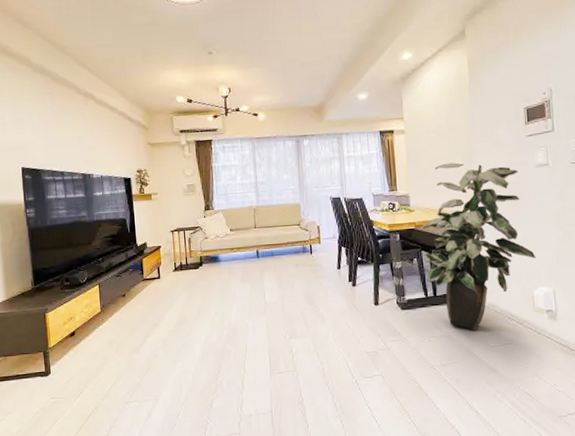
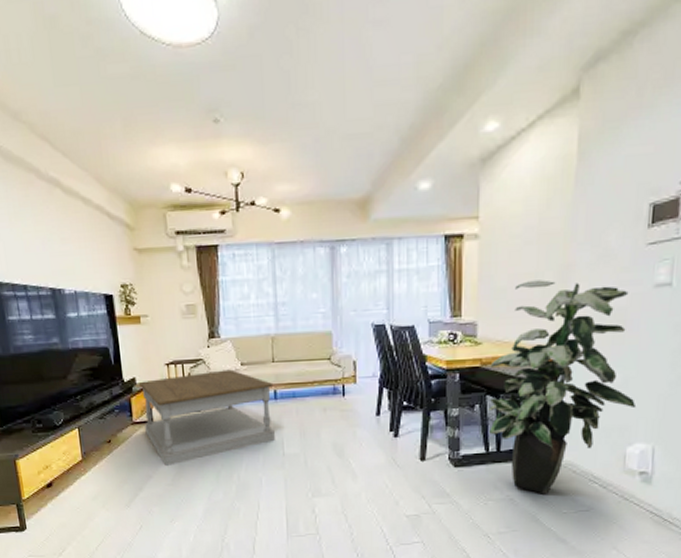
coffee table: none [149,234,258,315] -> present [139,369,275,466]

